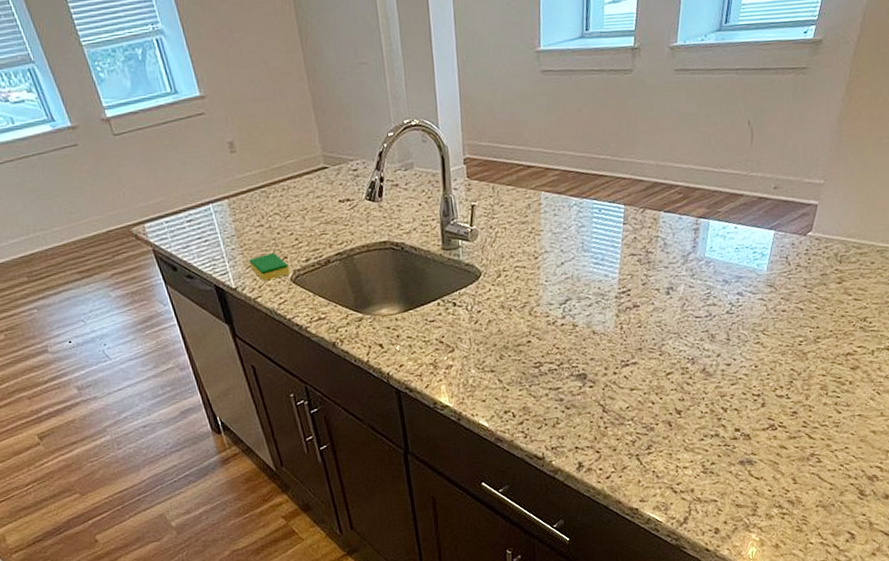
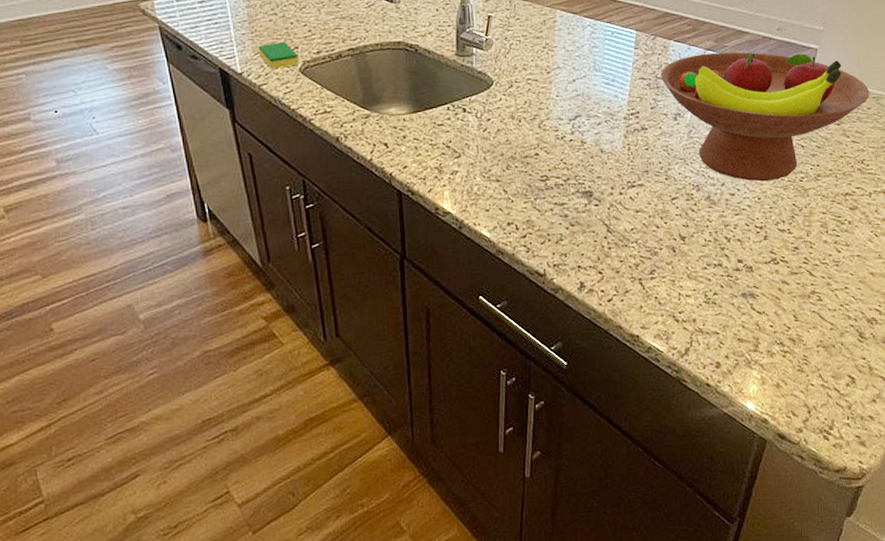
fruit bowl: none [651,211,874,350] -> present [661,52,870,182]

